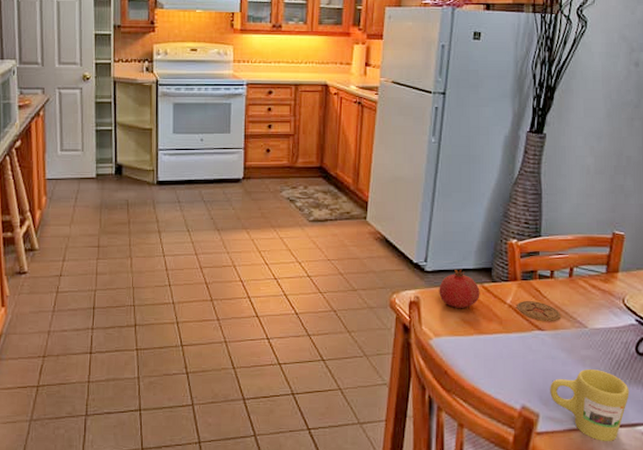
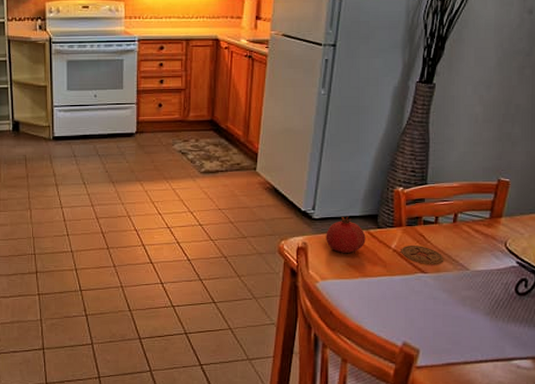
mug: present [550,368,630,442] -> none [431,308,507,375]

